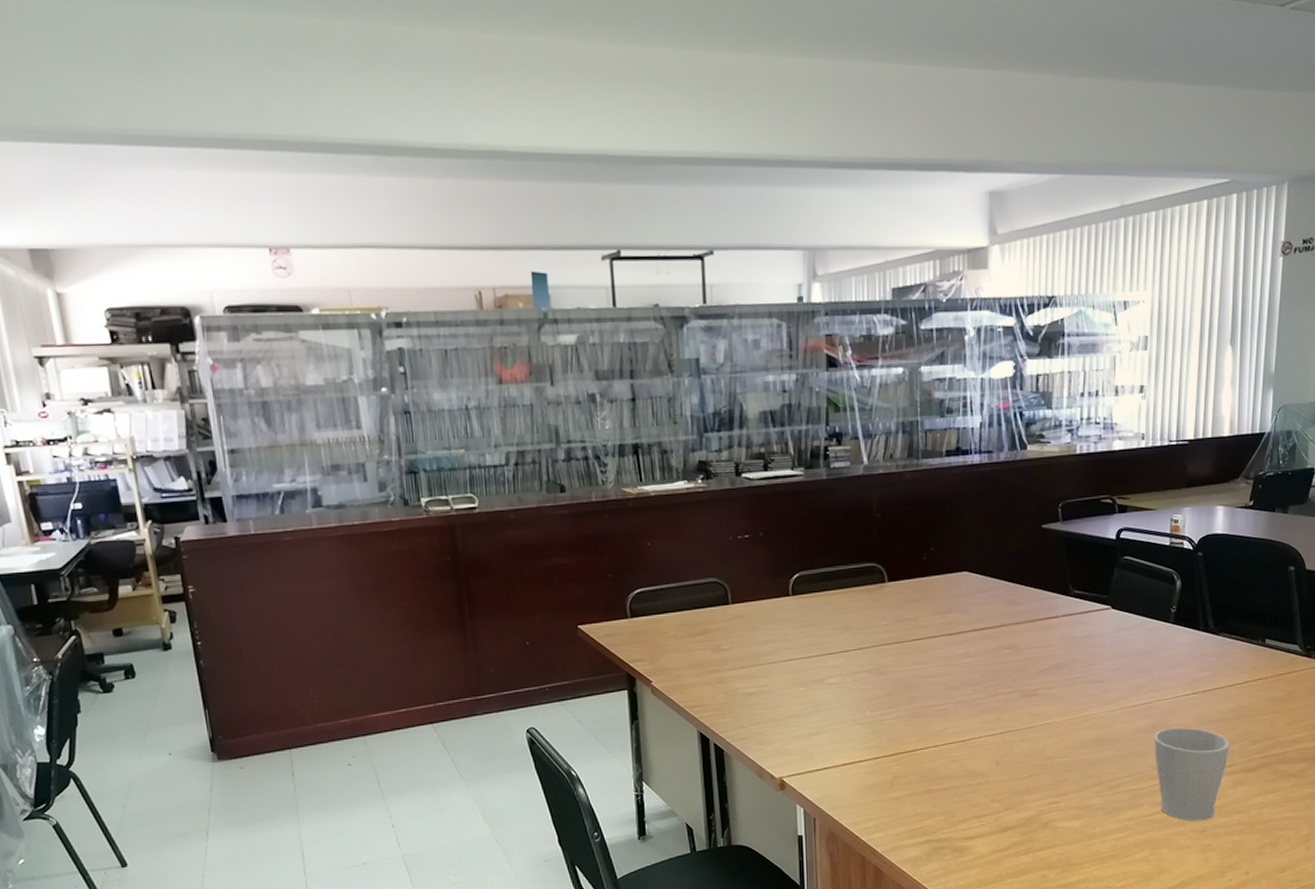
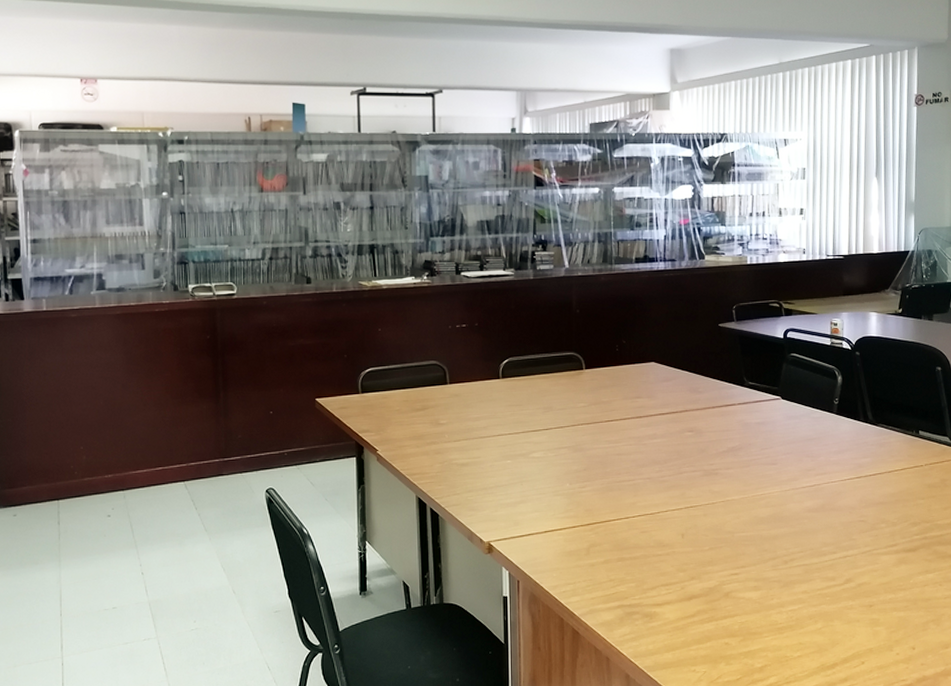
mug: present [1153,727,1230,821] -> none [822,508,892,597]

